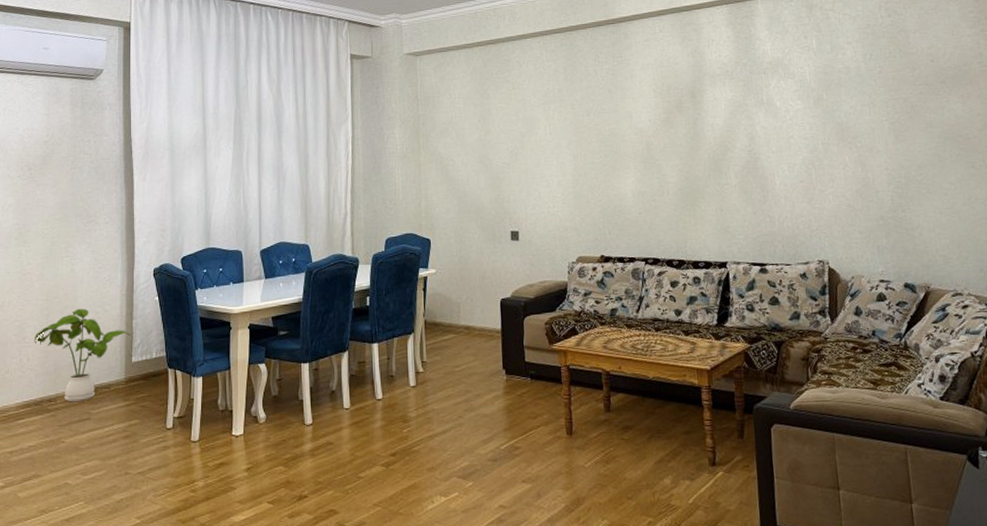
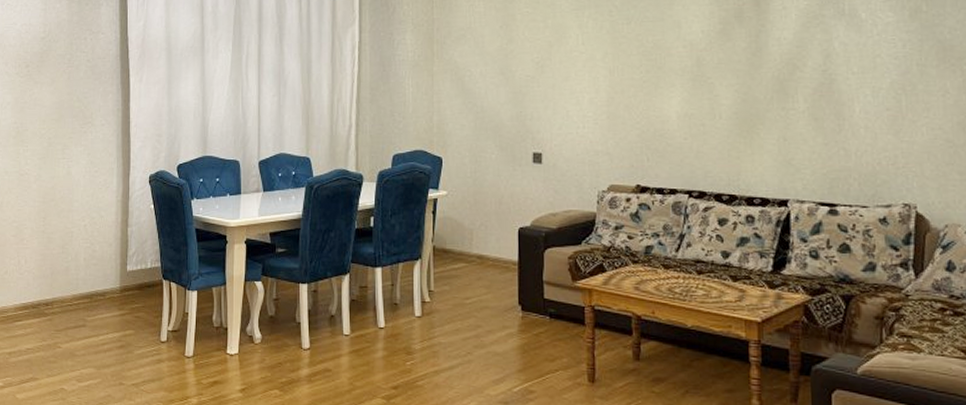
house plant: present [34,308,130,403] -> none [32,213,125,308]

